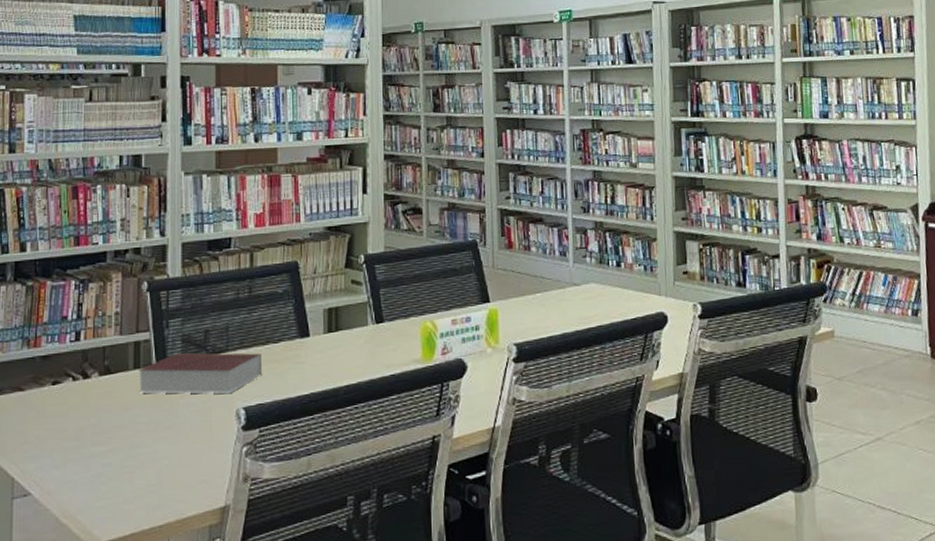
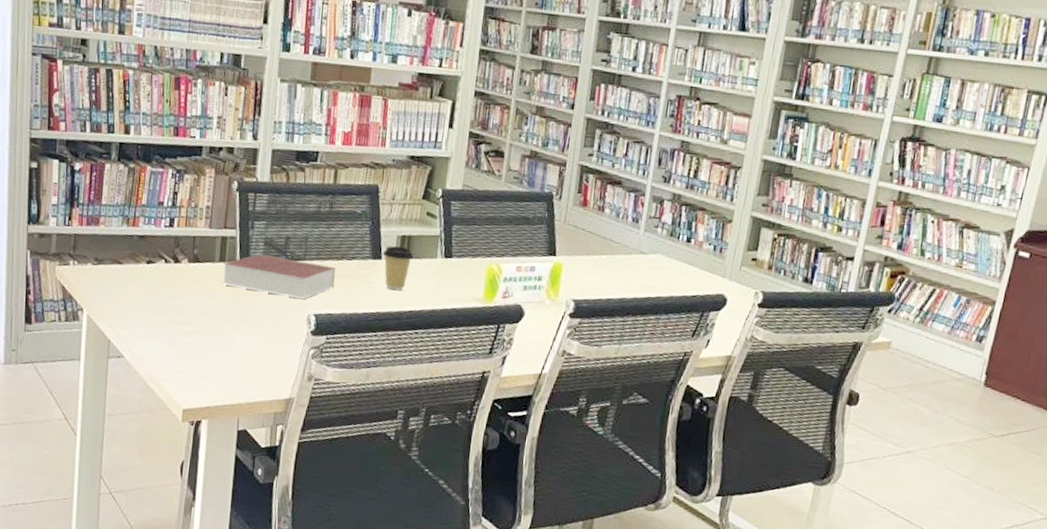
coffee cup: none [310,320,344,367] -> present [382,246,414,291]

